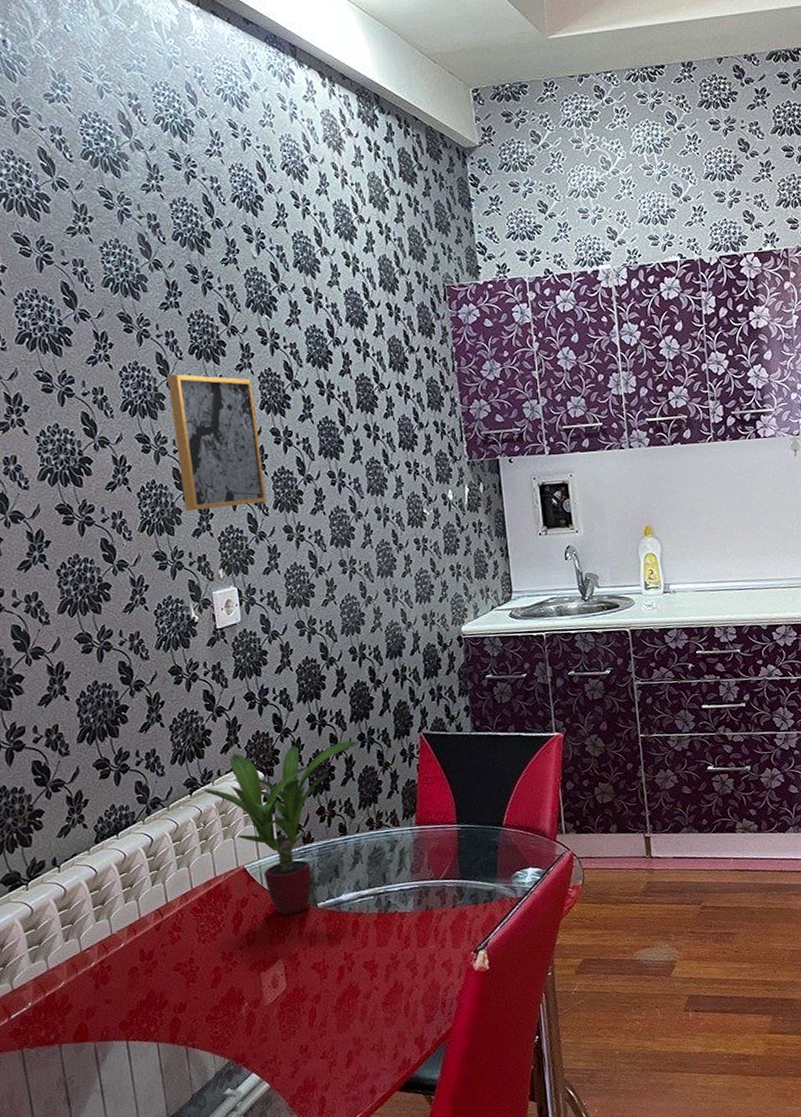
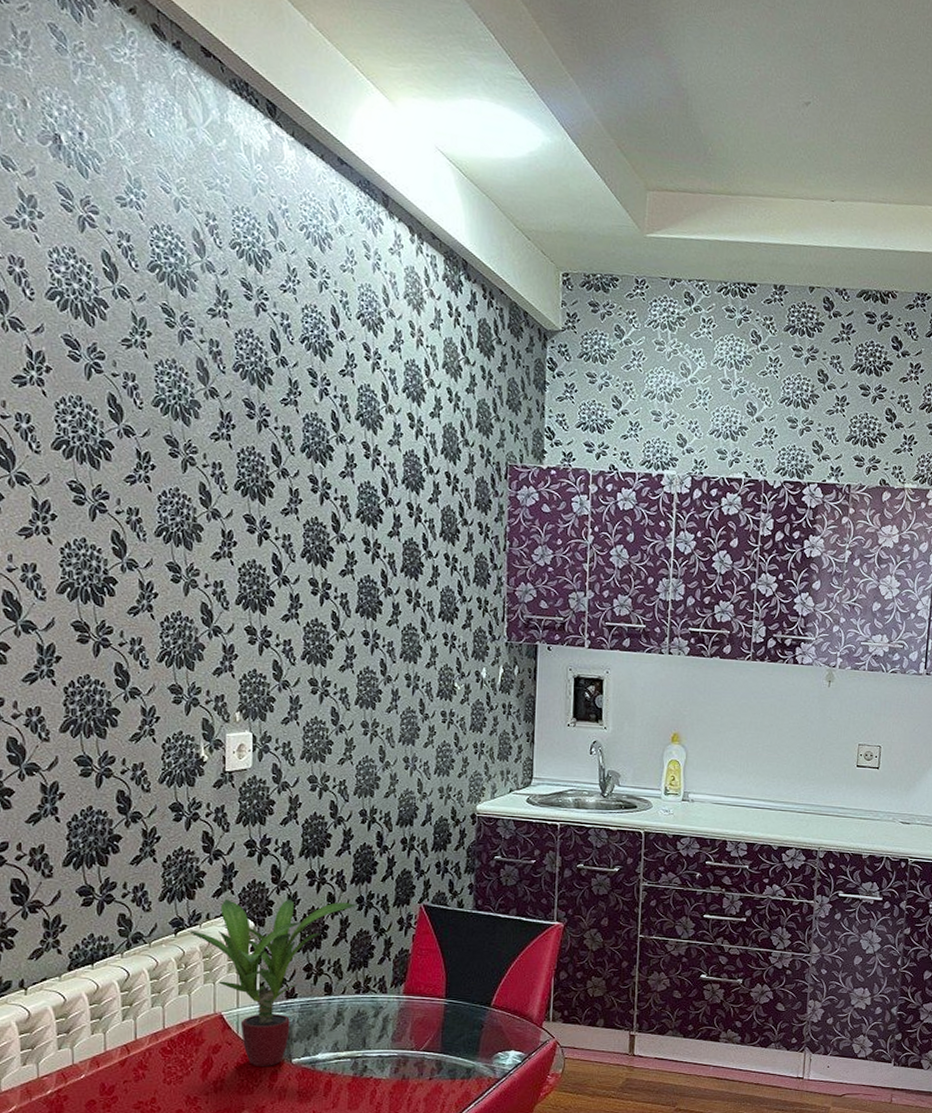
wall art: present [167,373,267,511] -> none [208,506,296,652]

